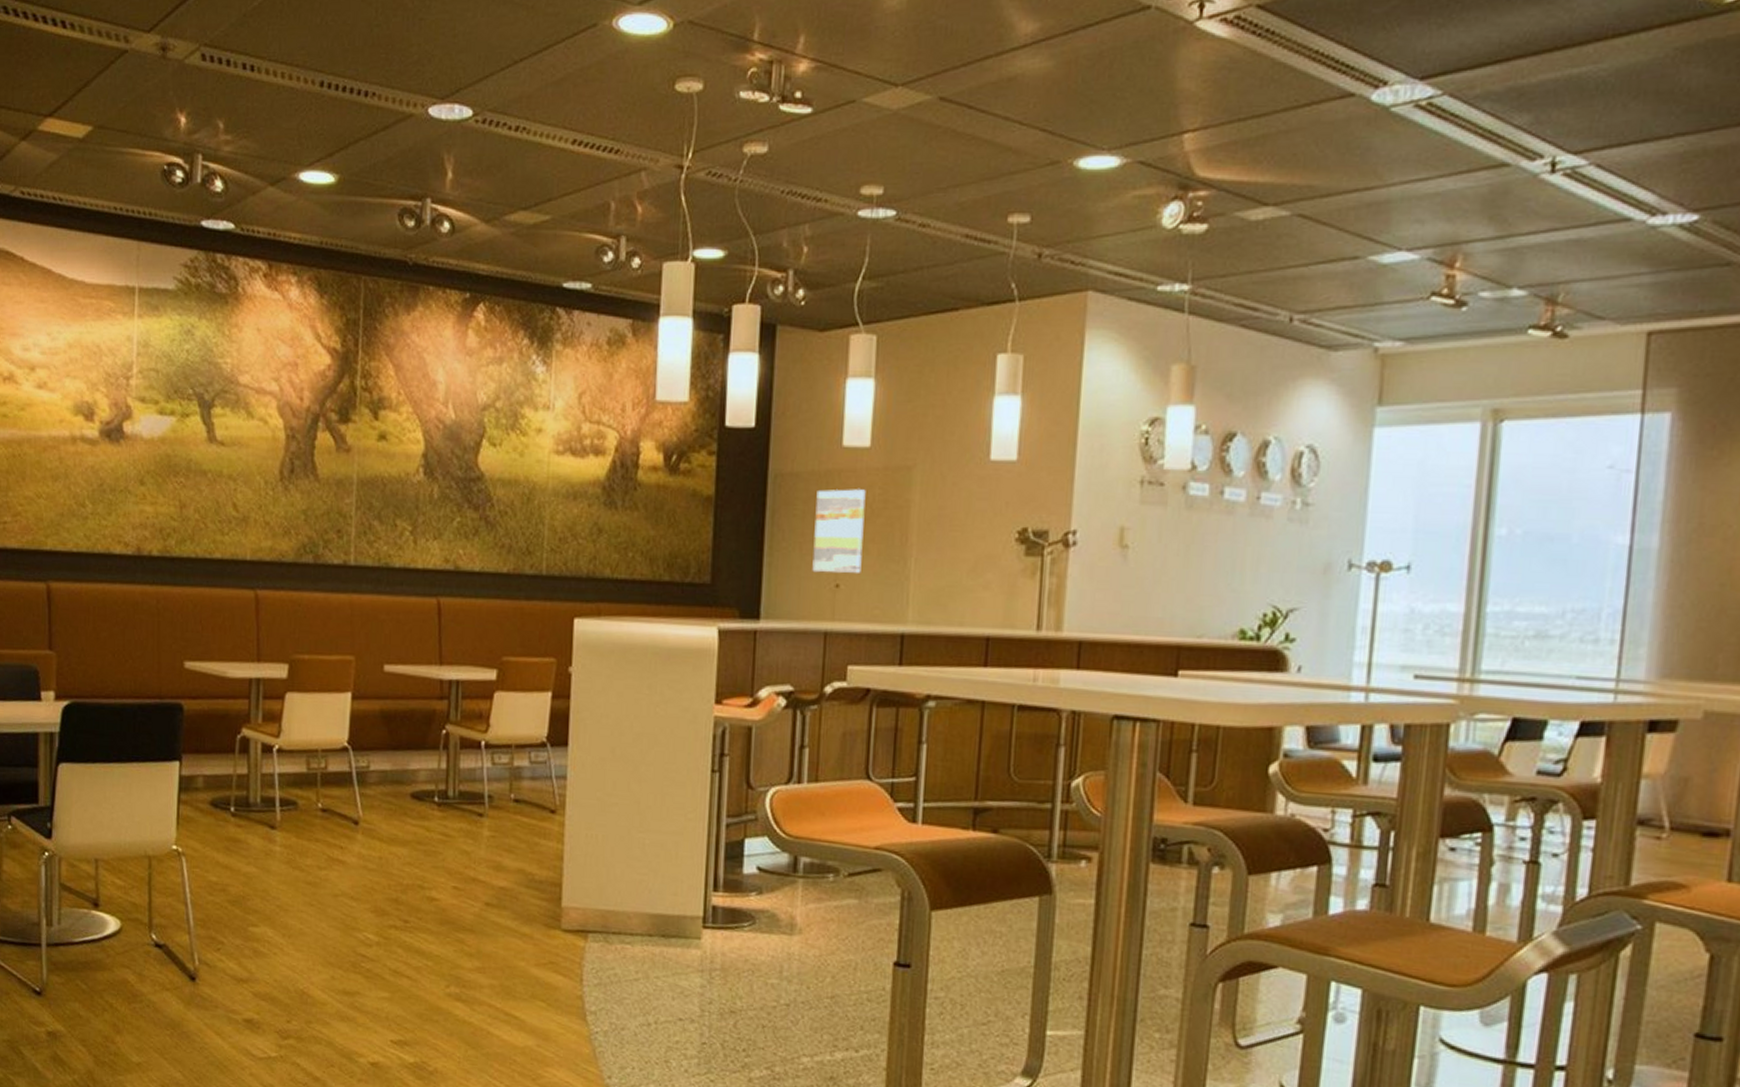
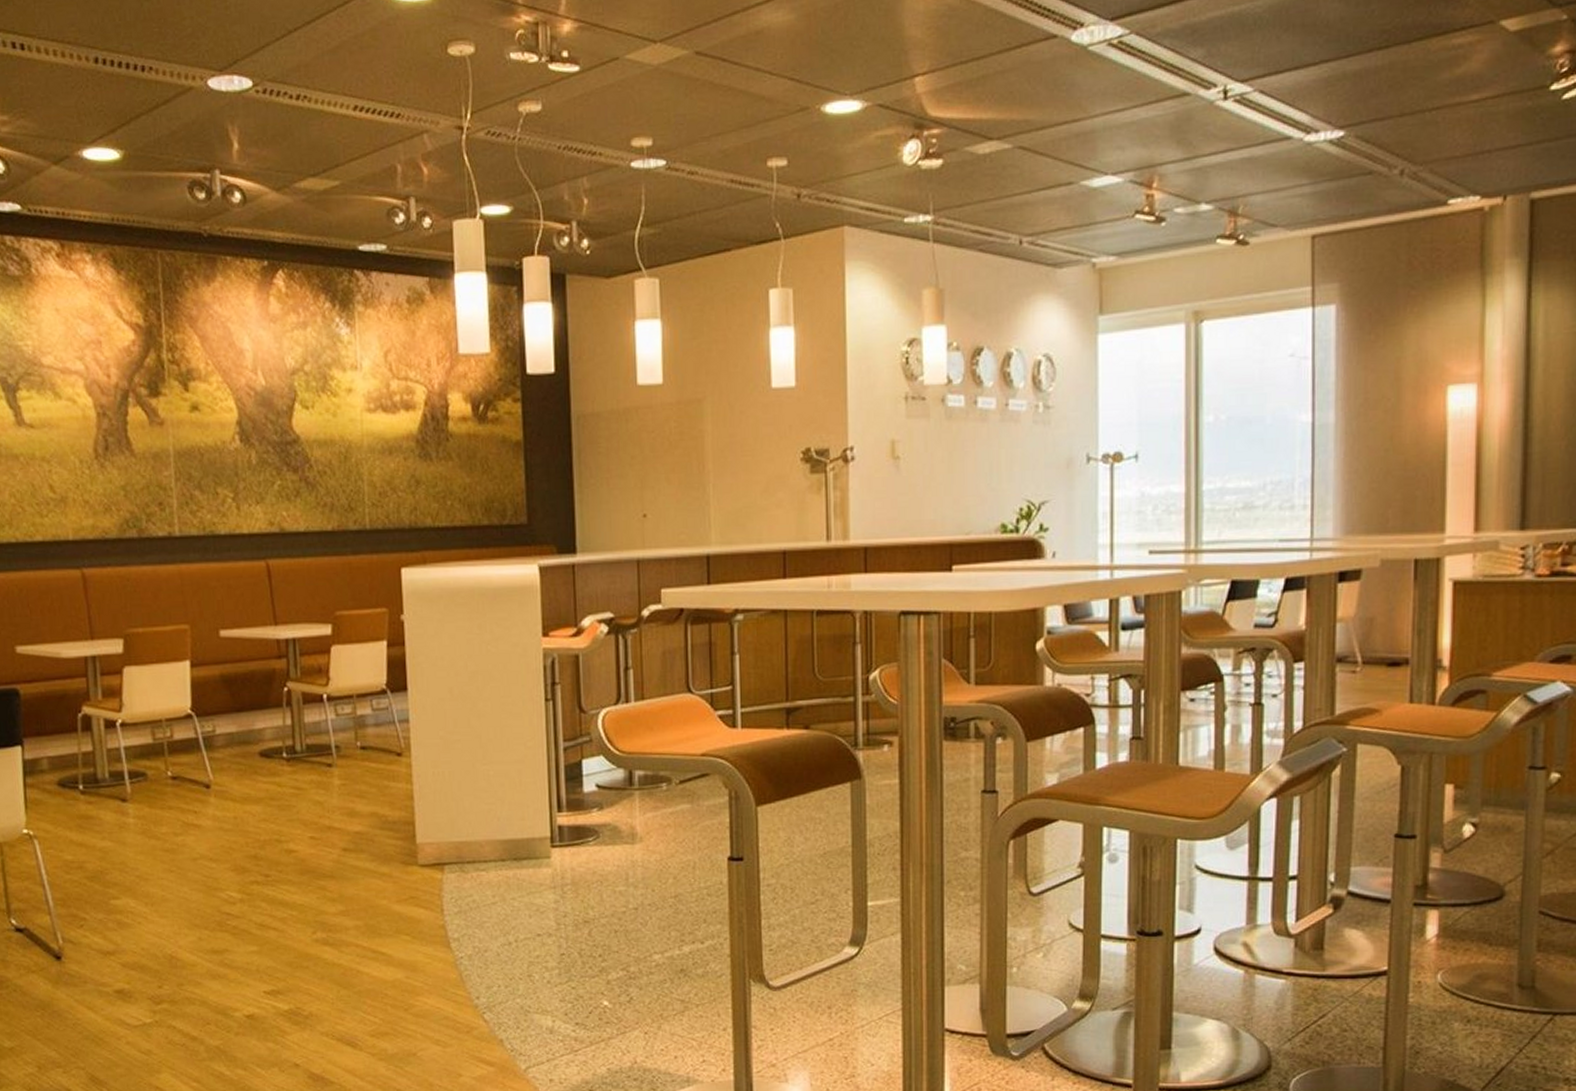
wall art: present [812,489,866,574] -> none [618,424,665,505]

